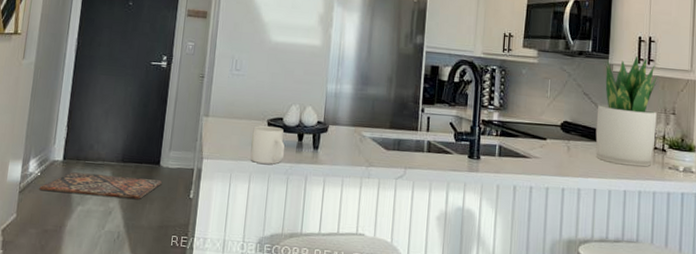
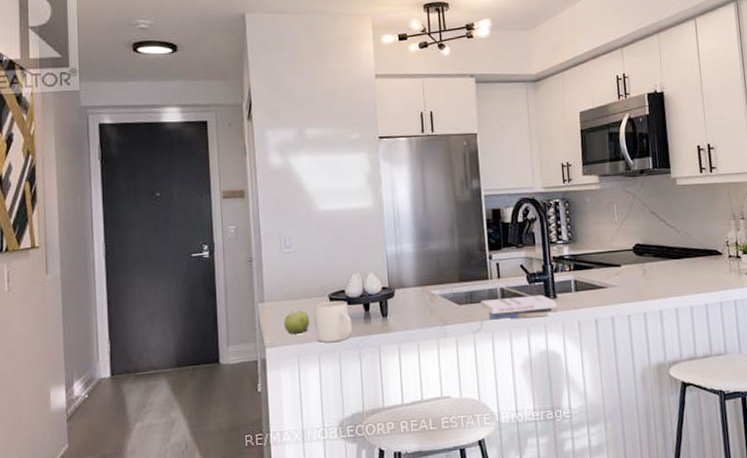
doormat: present [39,172,162,200] -> none [89,379,225,414]
fruit: none [223,129,247,153] -> present [284,310,310,335]
books: none [407,149,480,176] -> present [481,294,558,320]
planter: present [595,56,657,167] -> none [666,166,729,279]

